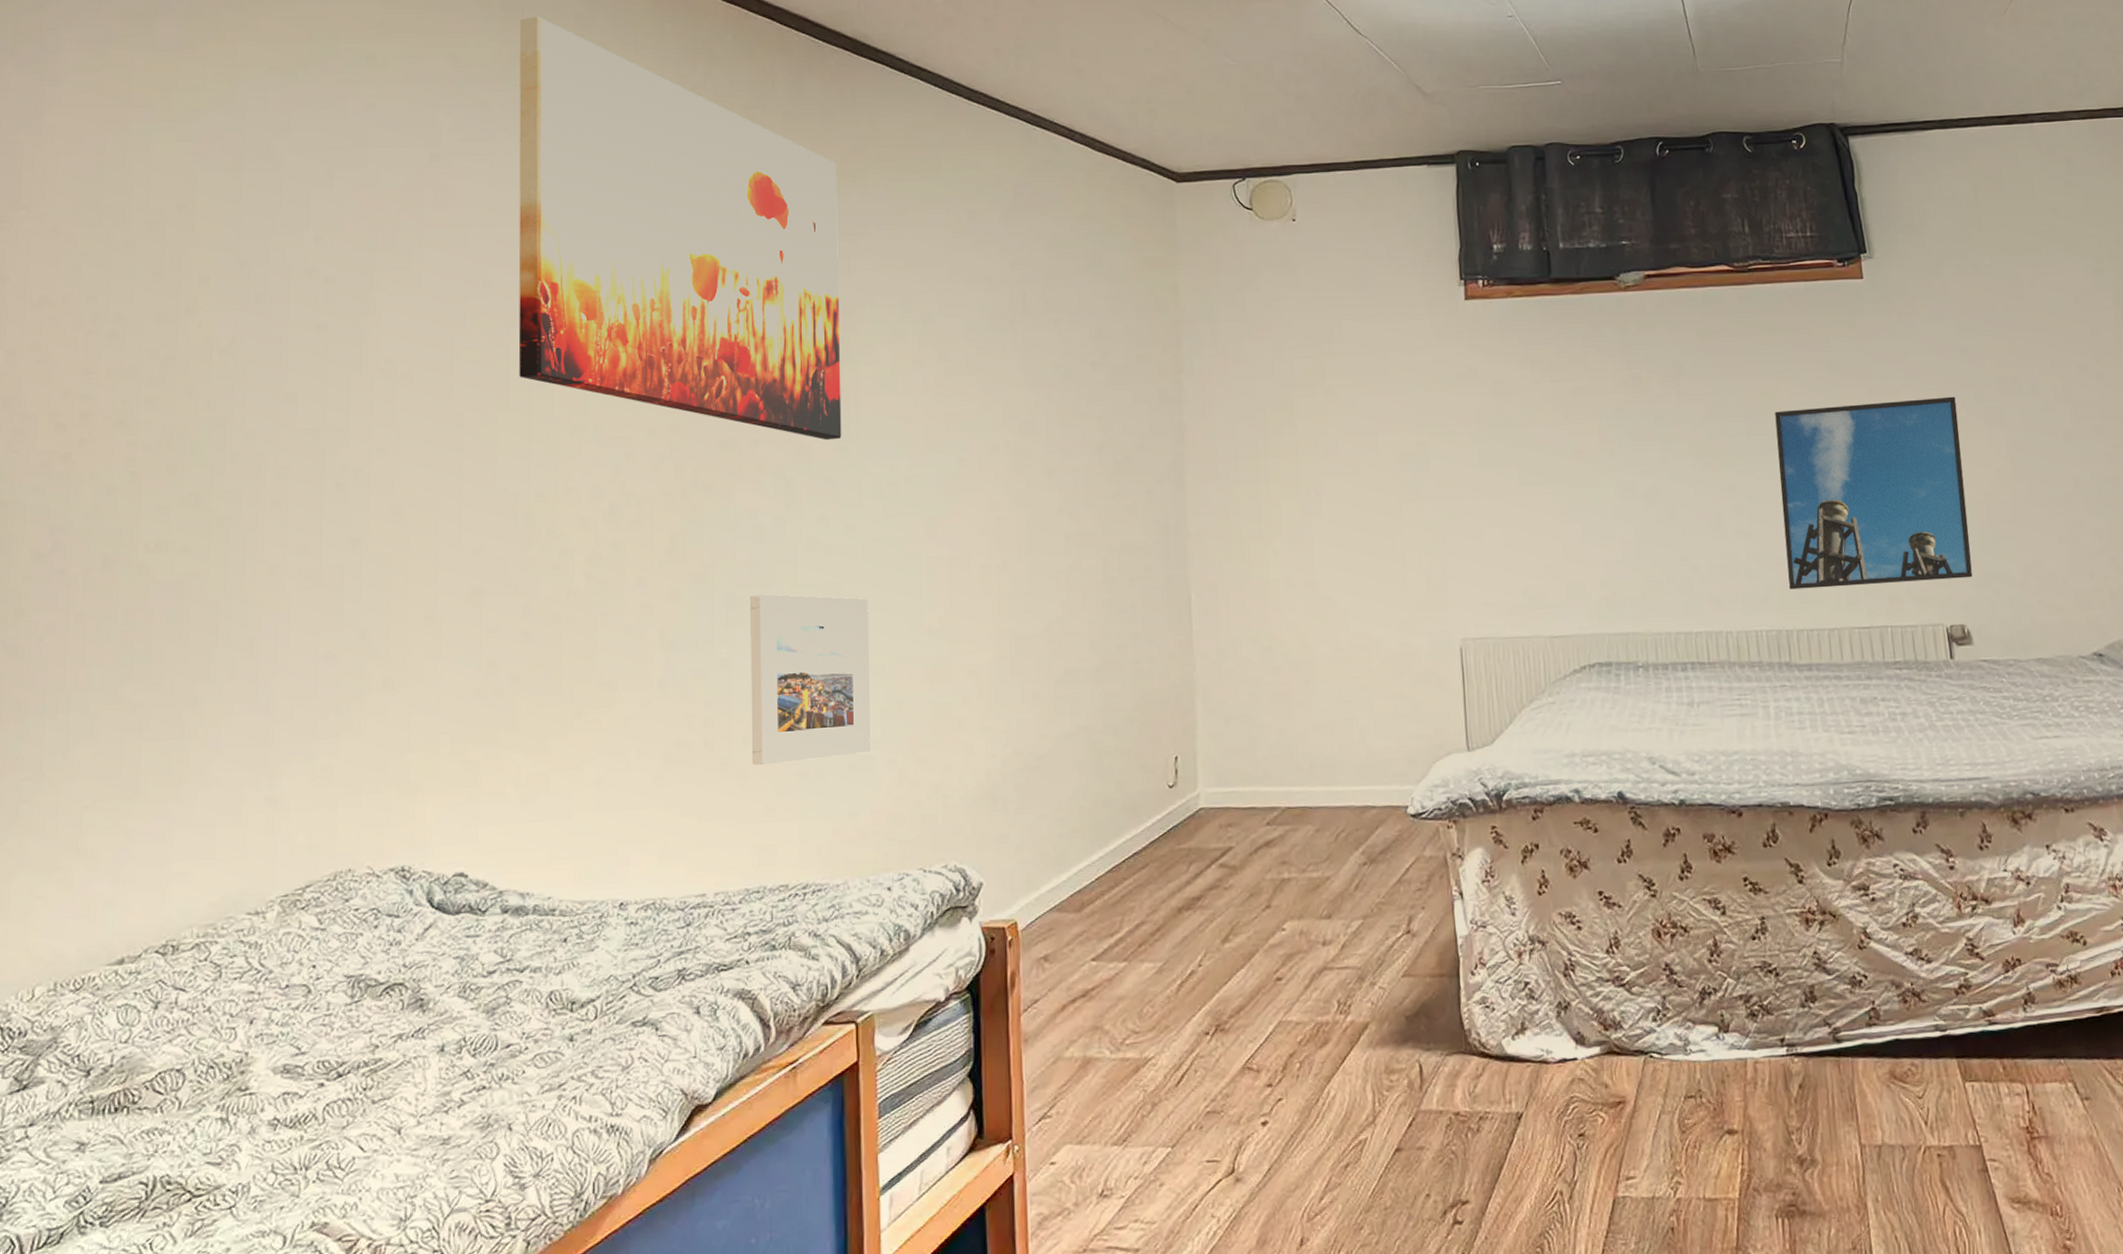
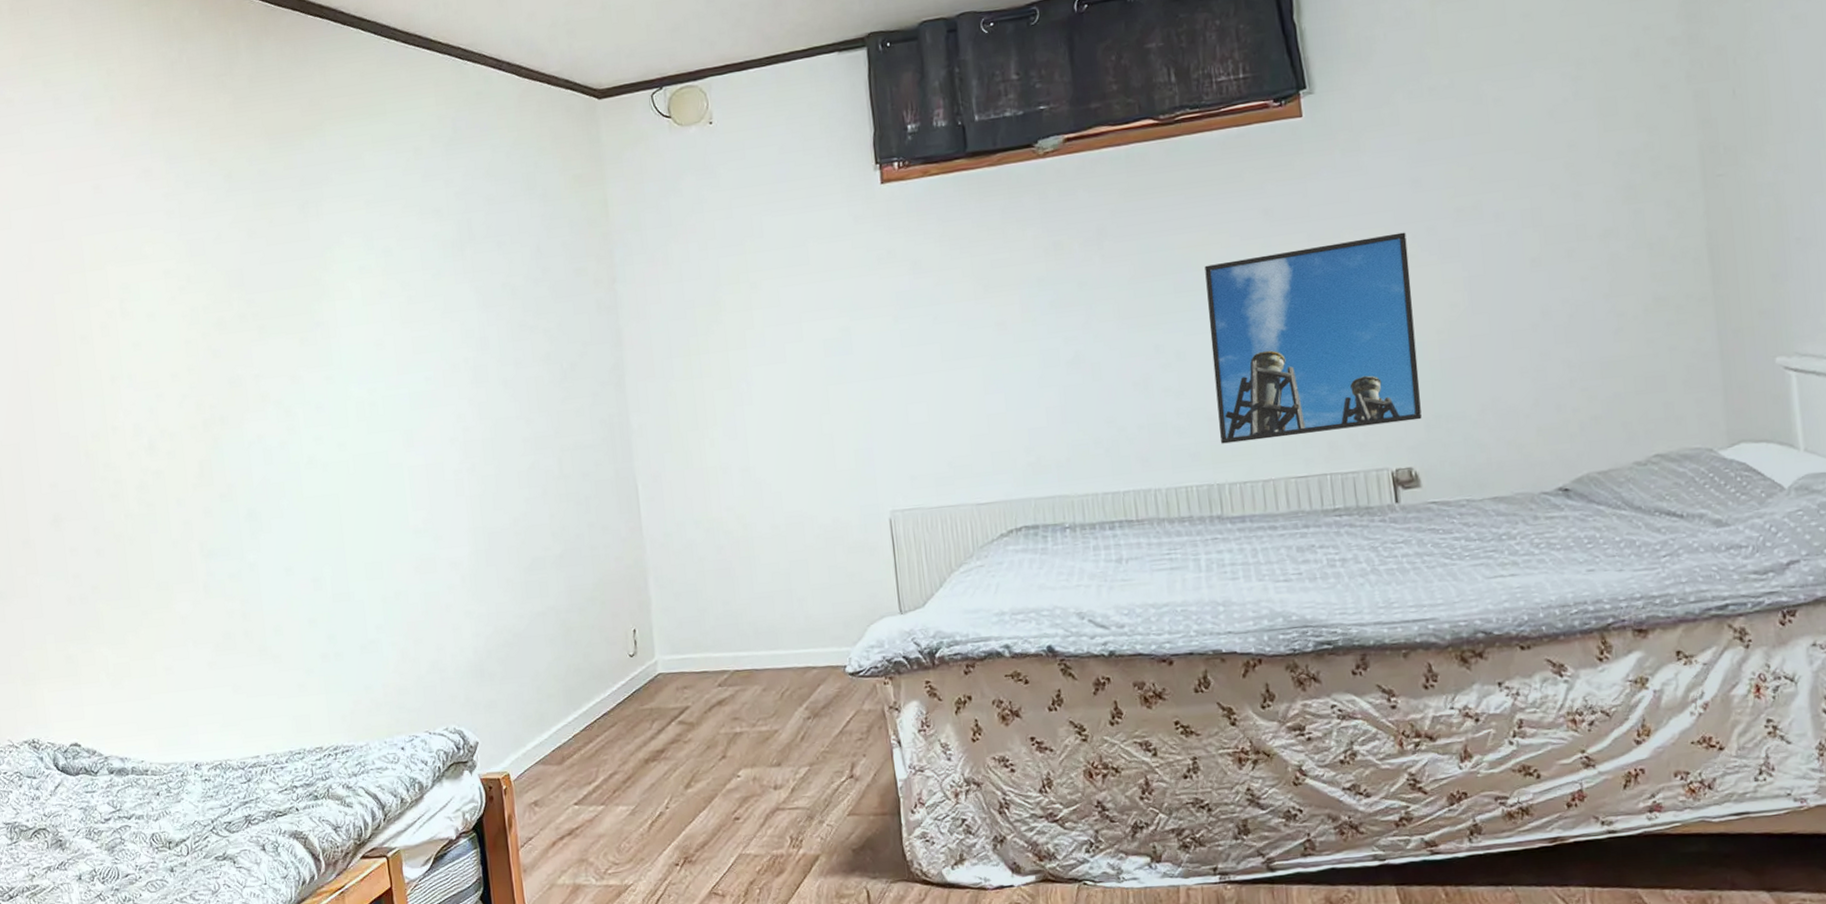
wall art: present [518,16,842,441] -> none [26,15,327,371]
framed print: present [750,594,872,766] -> none [267,505,378,651]

